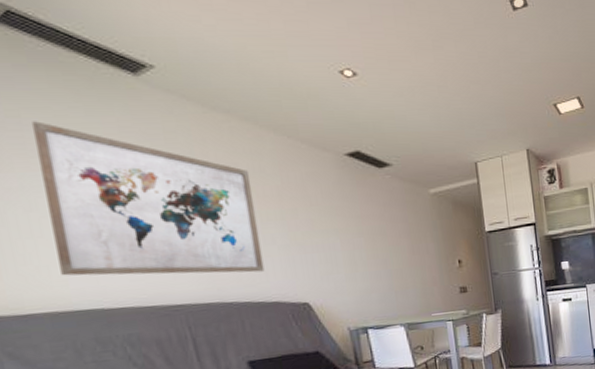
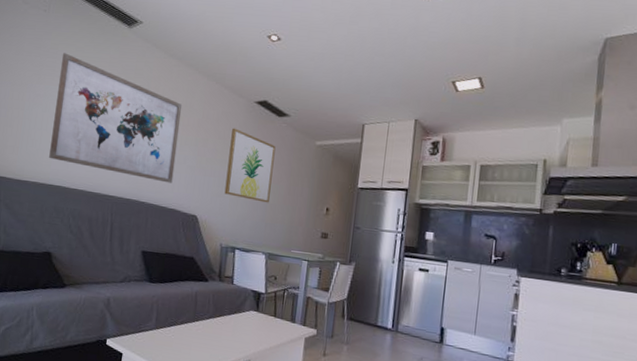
wall art: none [325,189,393,271] -> present [224,128,276,203]

